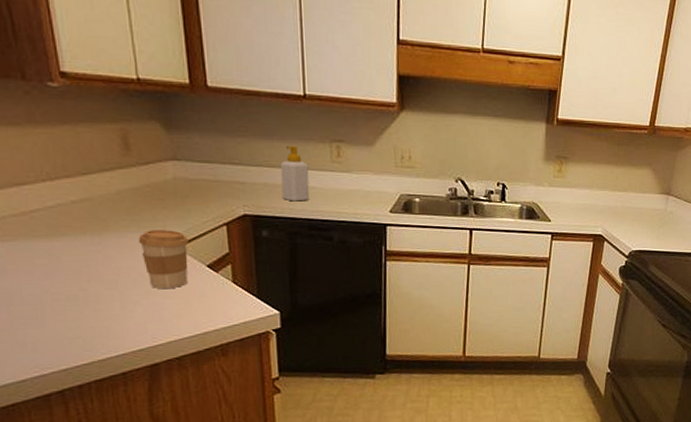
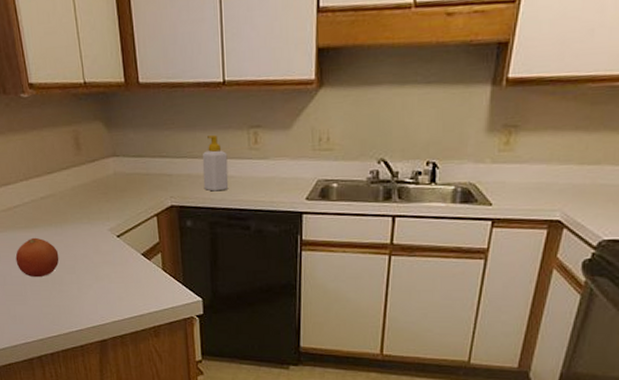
fruit: none [29,247,96,295] -> present [15,237,59,278]
coffee cup: present [138,230,189,289] -> none [89,221,127,275]

